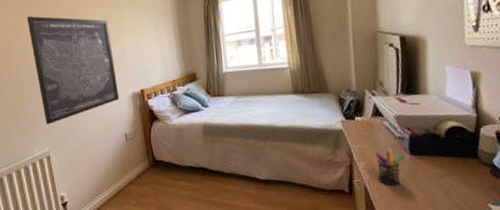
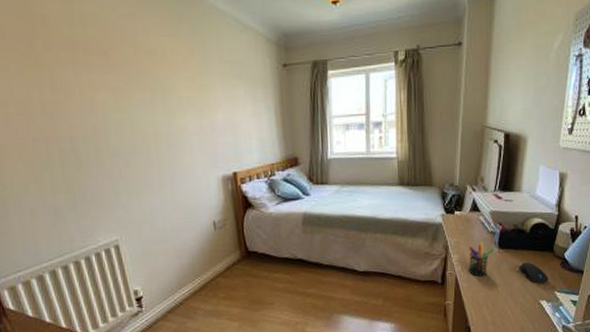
wall art: present [26,16,120,125] -> none [81,69,207,209]
computer mouse: none [438,170,478,194] -> present [519,262,548,283]

